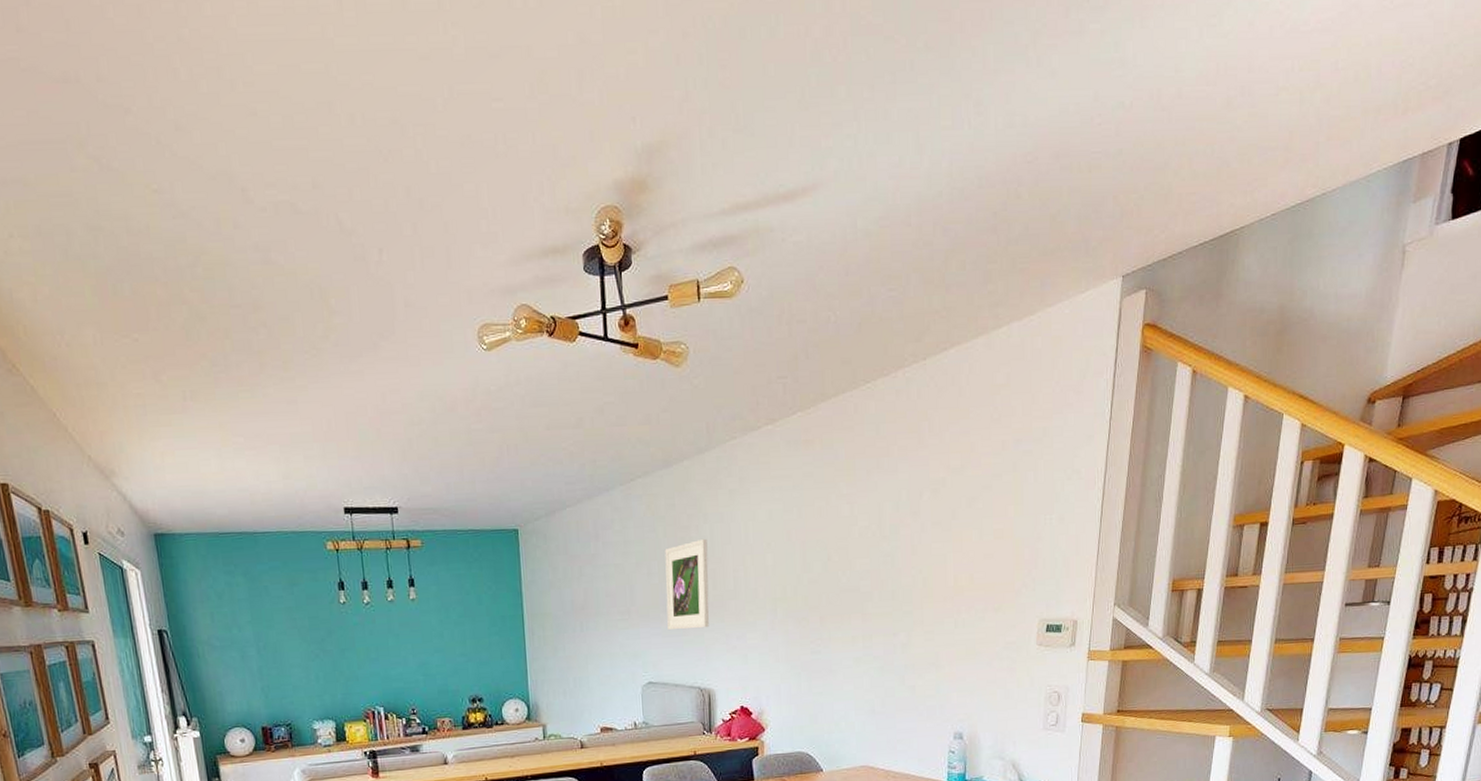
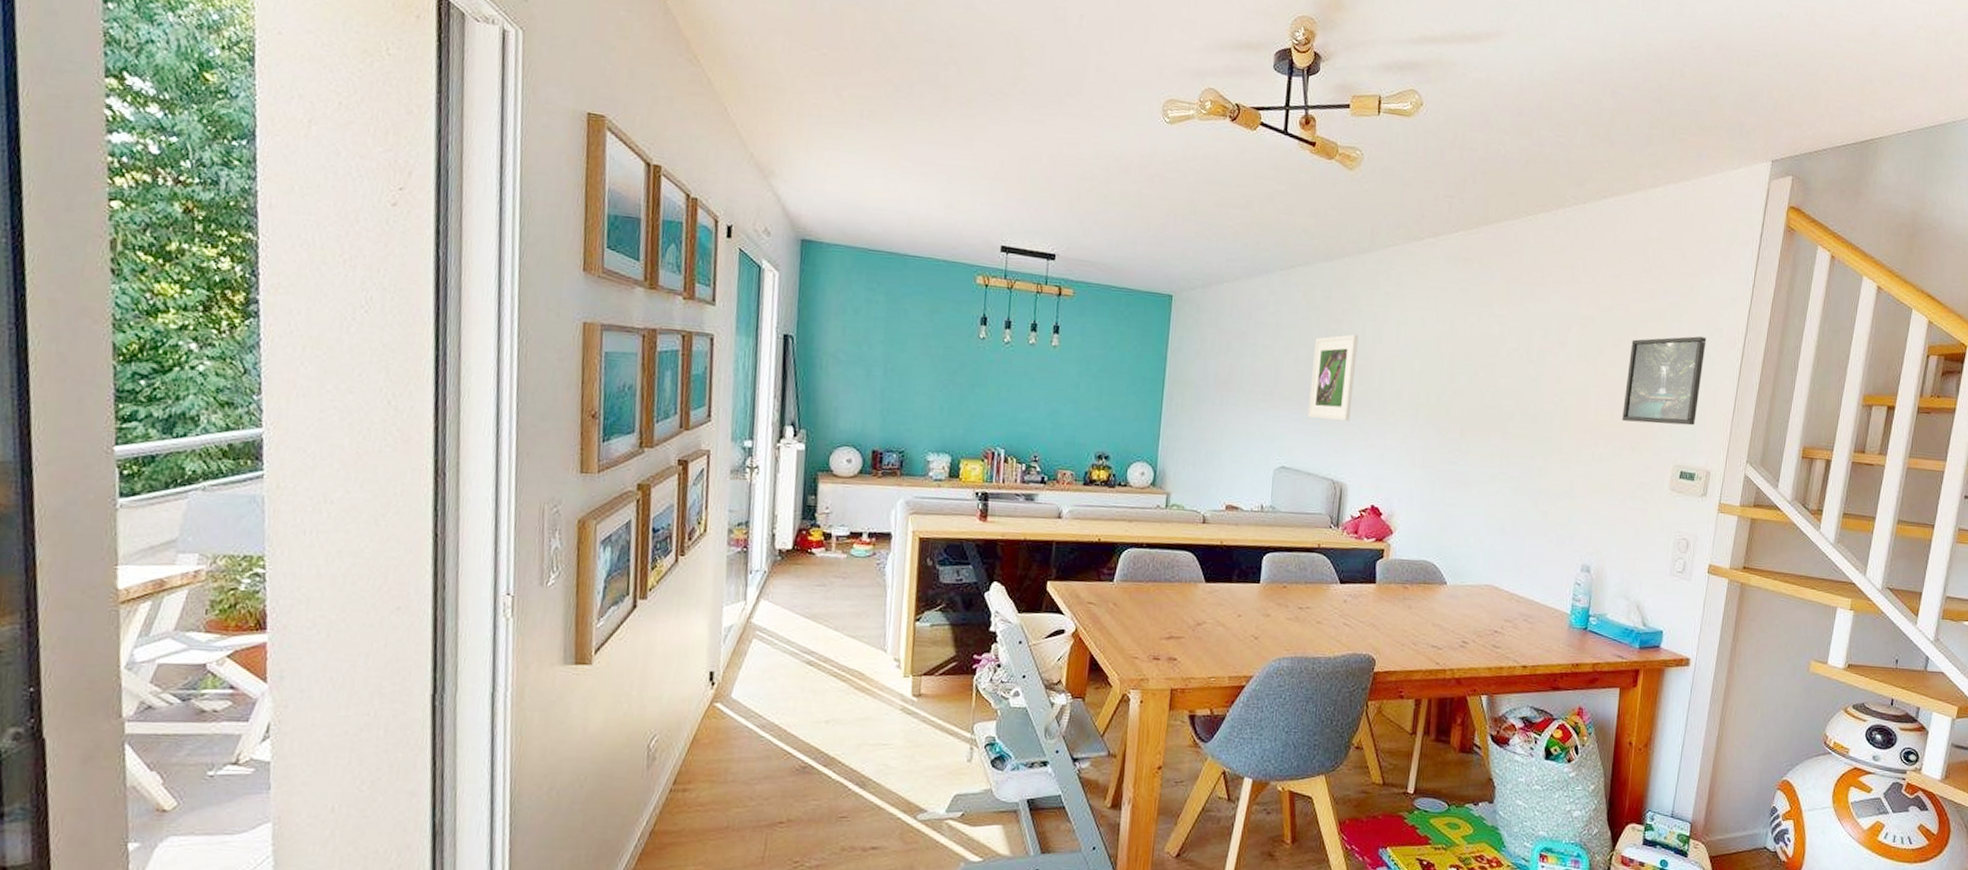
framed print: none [982,481,1064,582] -> present [1622,336,1707,426]

